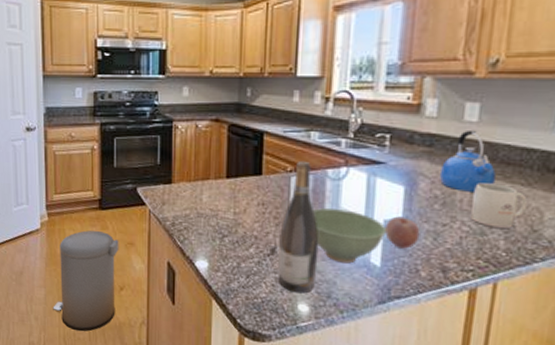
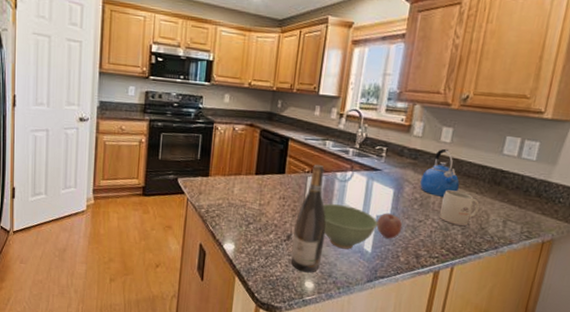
pedal bin: present [53,230,119,332] -> none [92,213,158,303]

